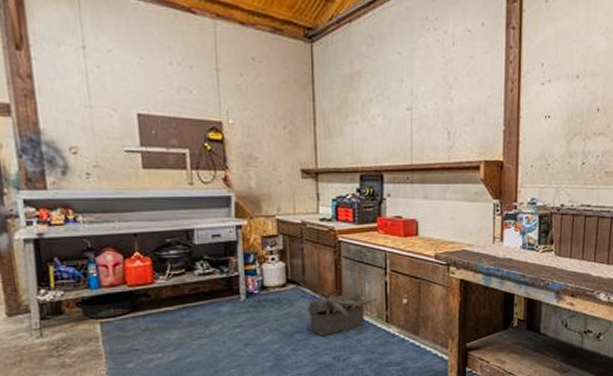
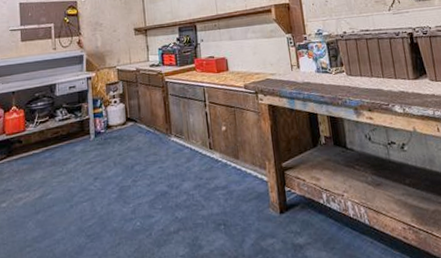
toolbox: present [308,291,377,337] -> none [144,124,200,167]

